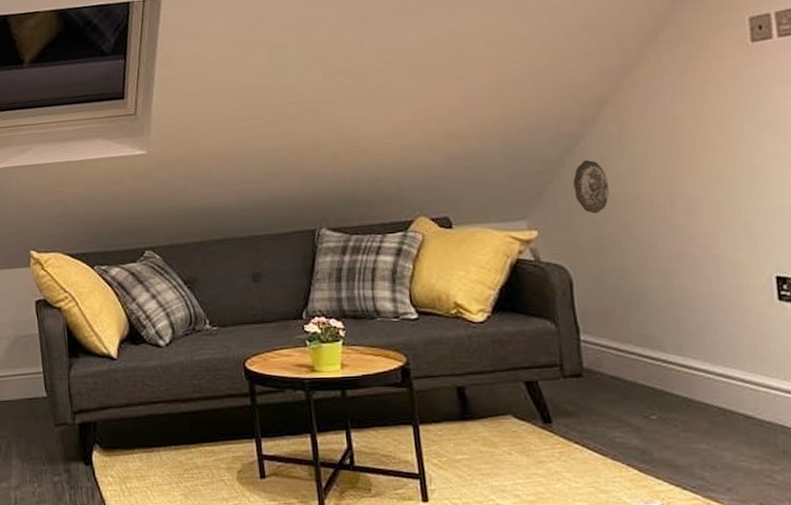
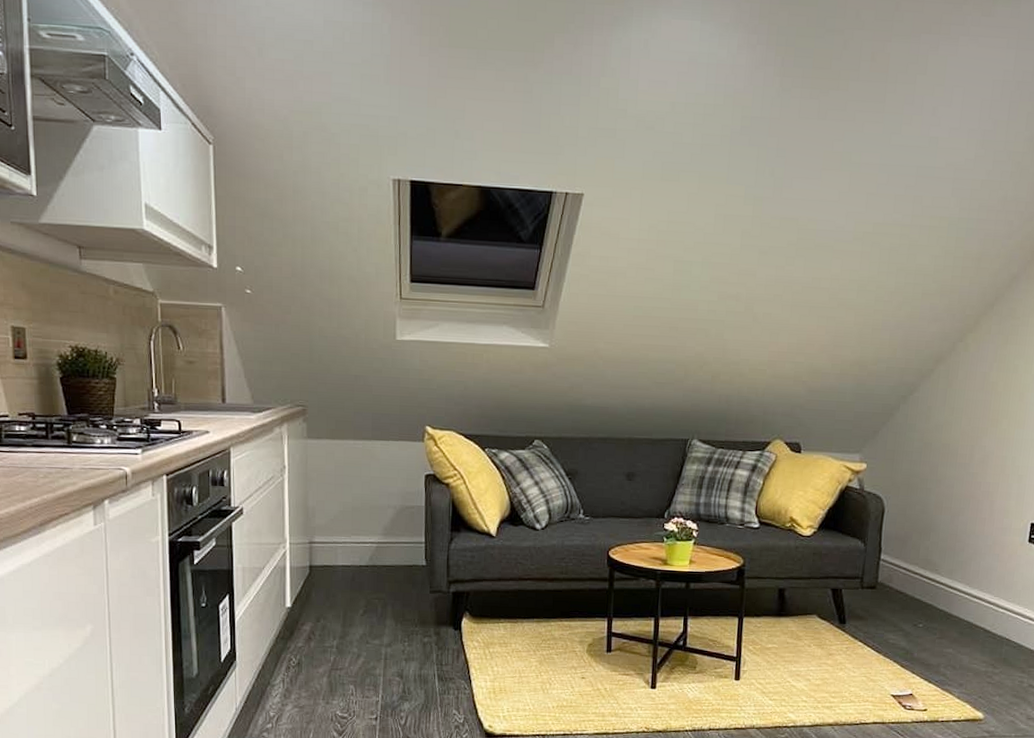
decorative plate: present [573,160,609,214] -> none [901,408,929,455]

